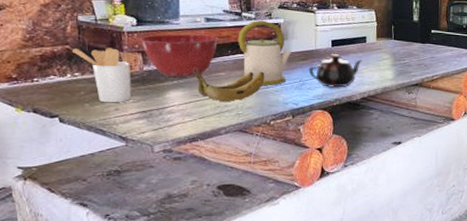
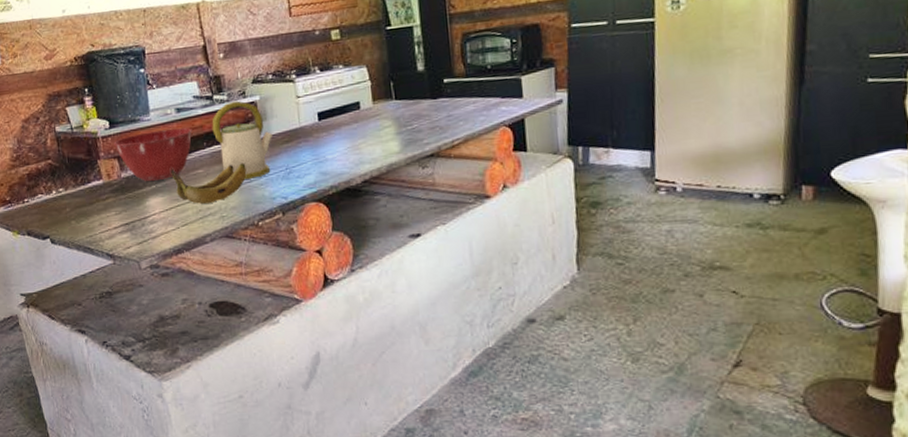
utensil holder: present [73,48,131,103] -> none [54,157,113,218]
teapot: present [308,54,363,88] -> none [294,129,359,173]

